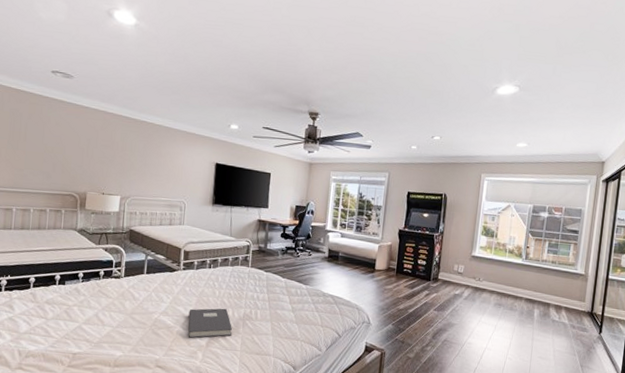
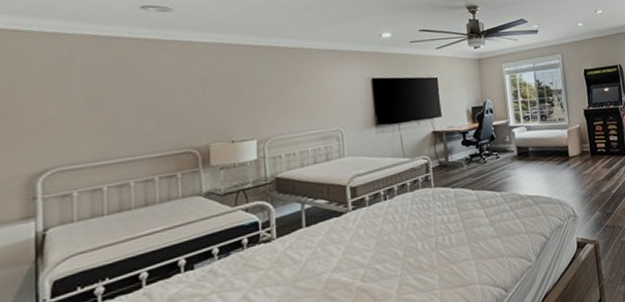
book: present [188,308,232,338] -> none [368,242,425,291]

